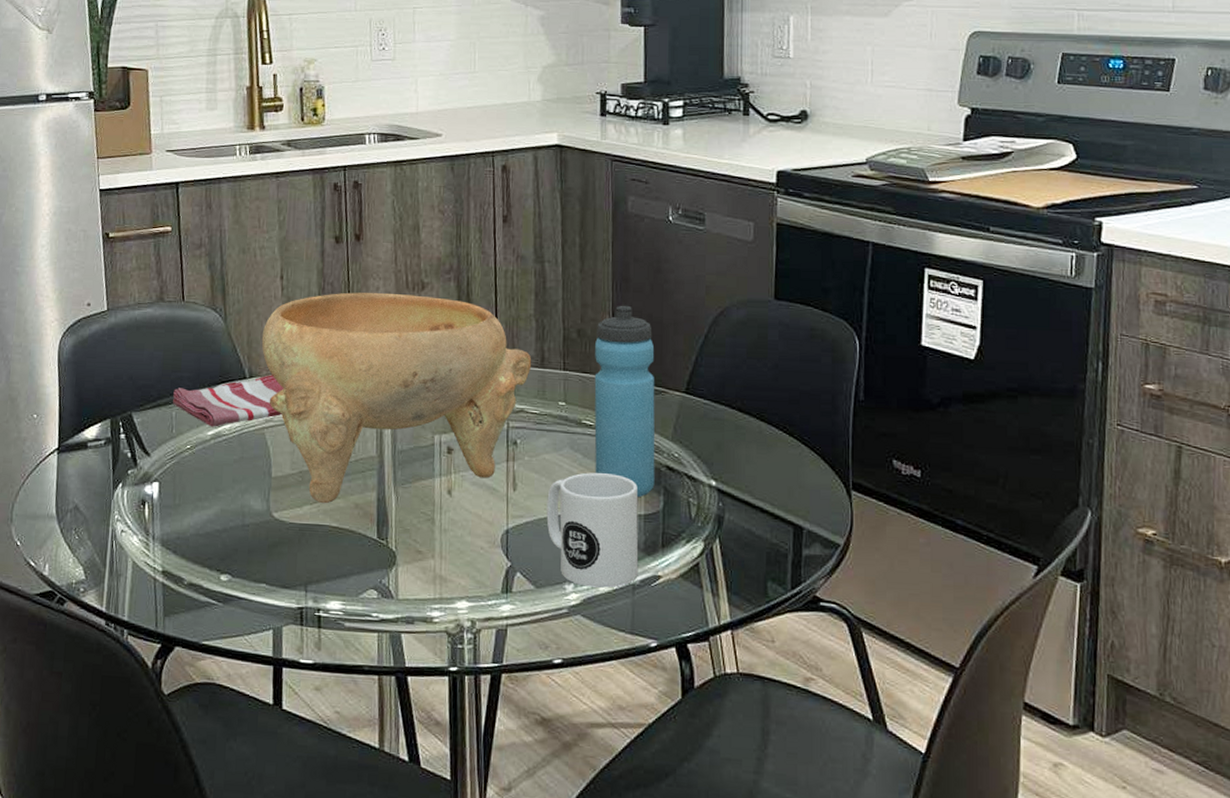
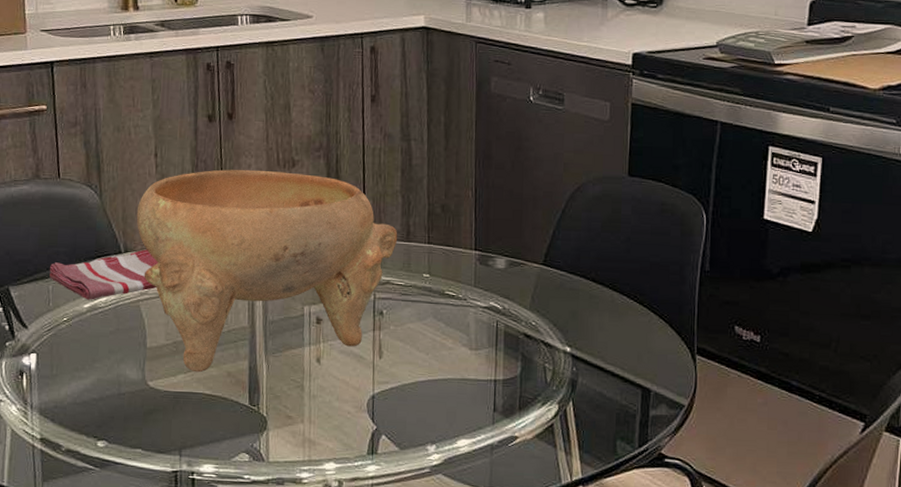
mug: present [546,472,639,588] -> none [410,340,498,449]
water bottle: present [594,305,655,498] -> none [456,181,515,364]

